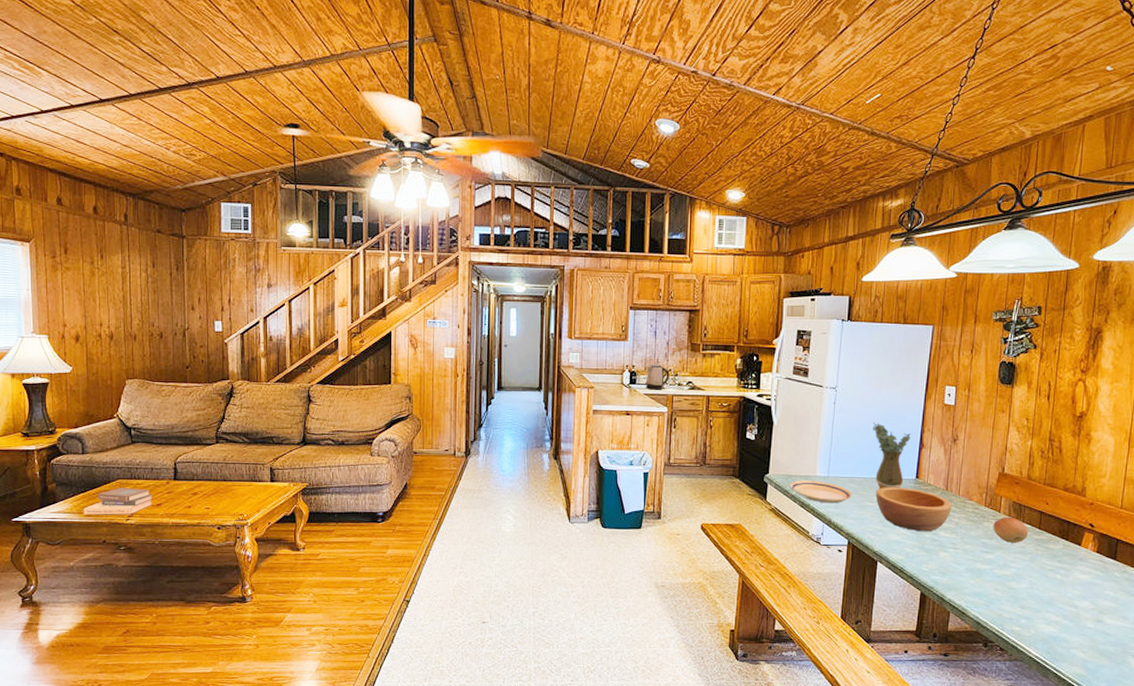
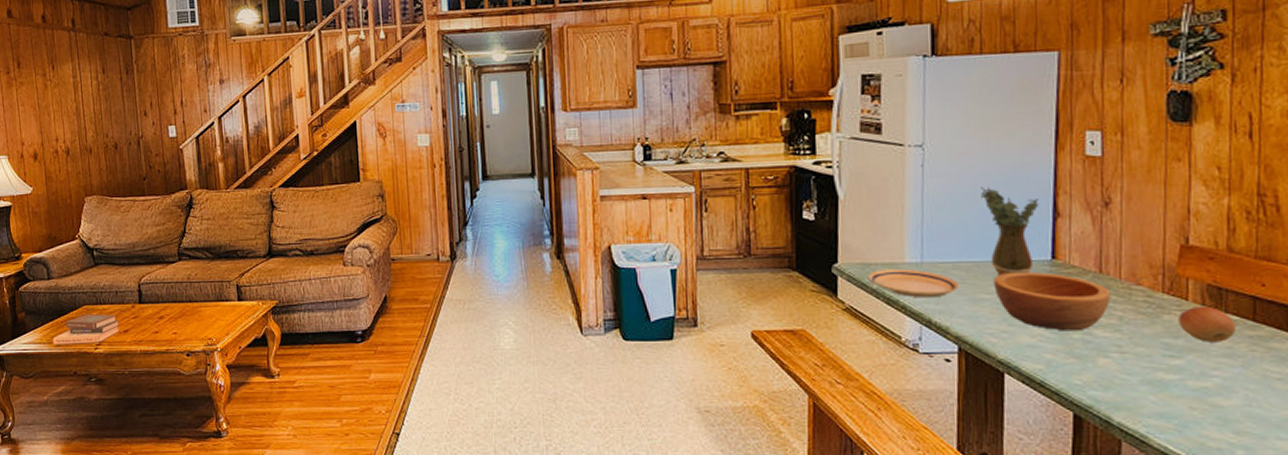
kettle: present [645,364,669,390] -> none [664,133,694,166]

